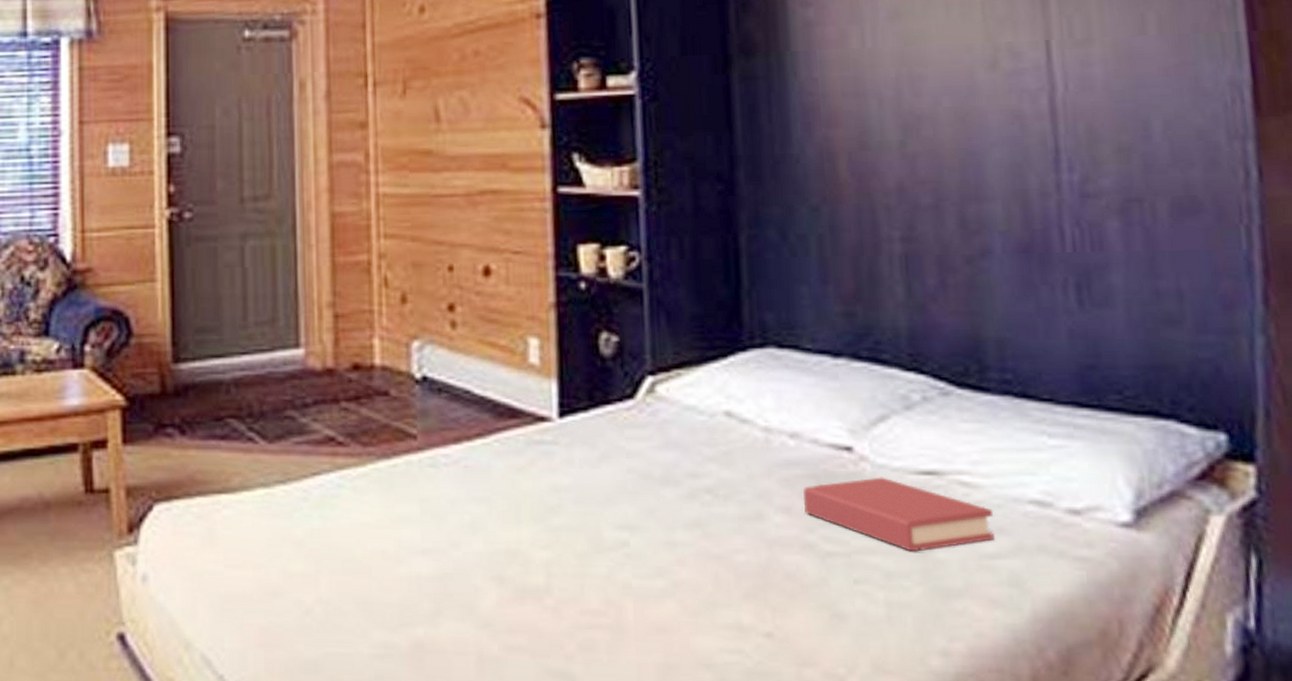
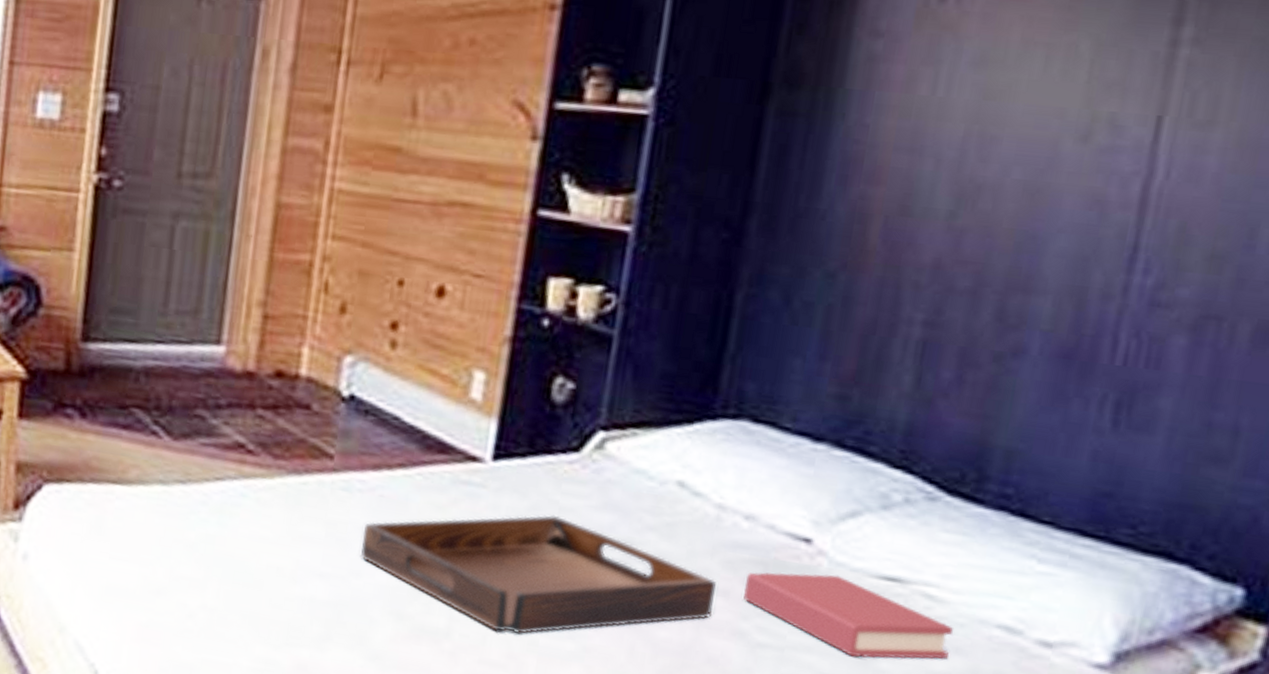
serving tray: none [454,460,781,581] -> present [360,514,716,635]

